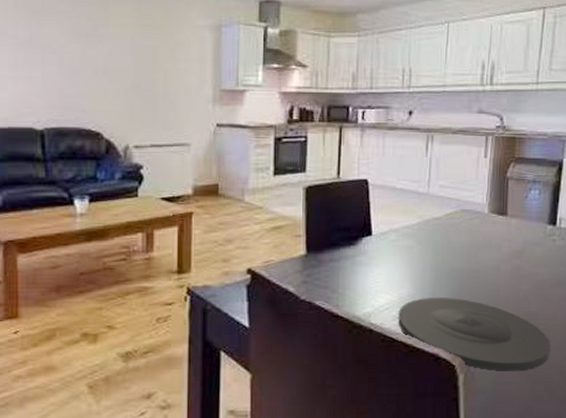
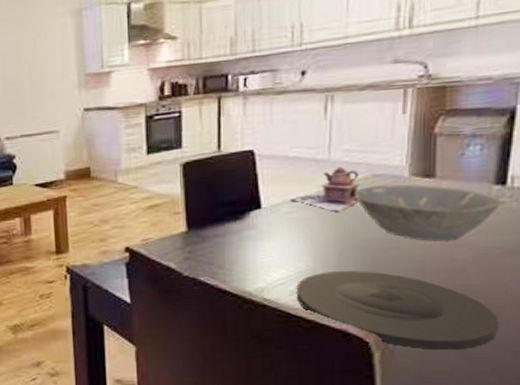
teapot: none [396,200,451,243] -> present [289,166,360,213]
bowl: none [447,220,553,273] -> present [355,184,502,243]

